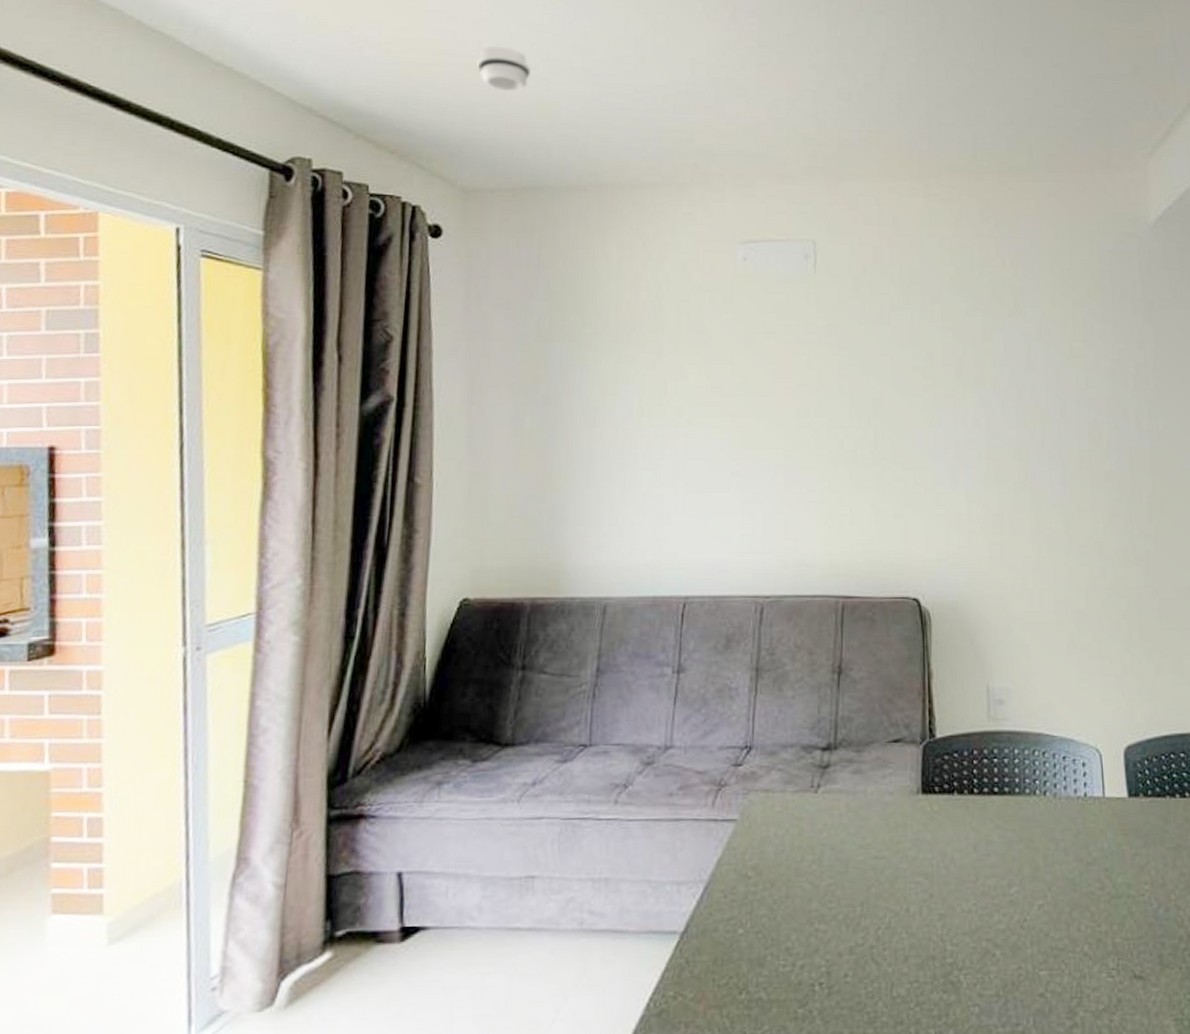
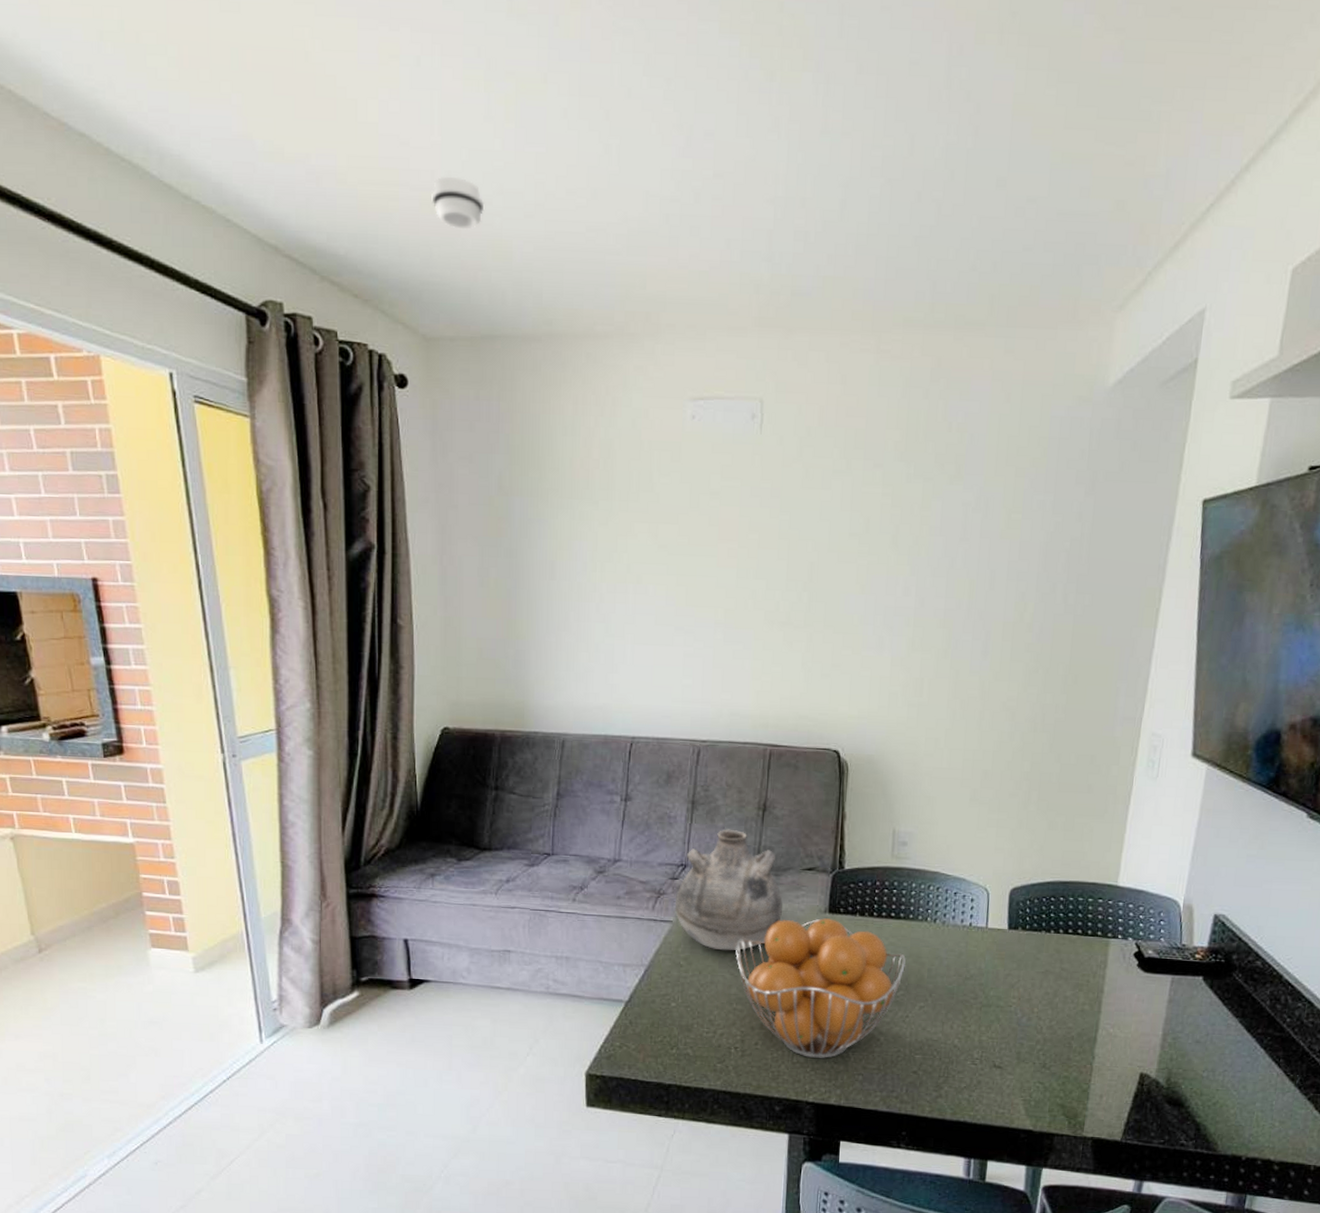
vase: none [740,698,867,853] -> present [675,829,783,951]
fruit basket: none [815,801,1016,989] -> present [735,918,906,1059]

